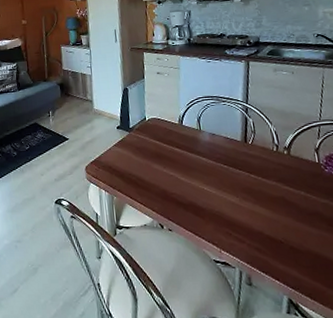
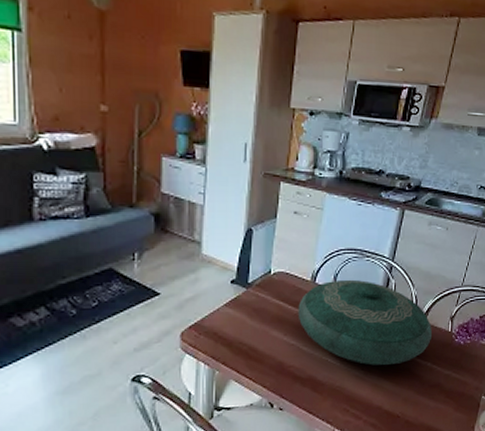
decorative bowl: none [171,120,300,194] -> present [298,279,433,365]

